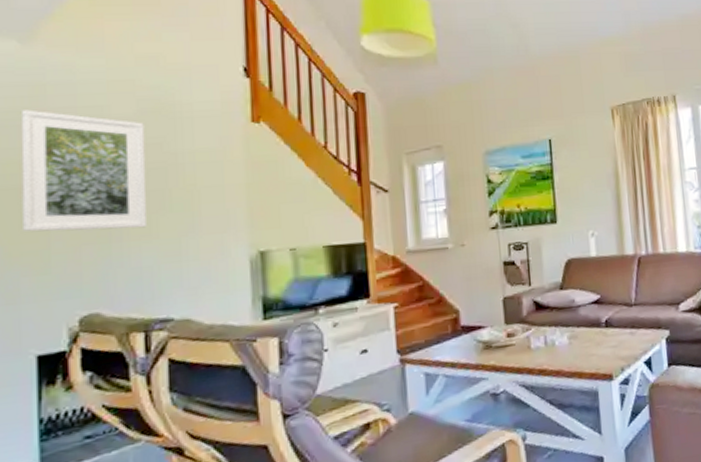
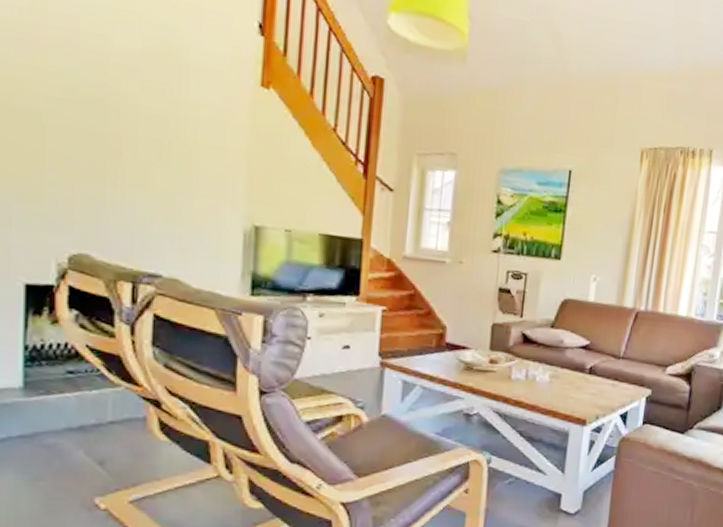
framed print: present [20,109,147,232] -> none [17,23,148,177]

